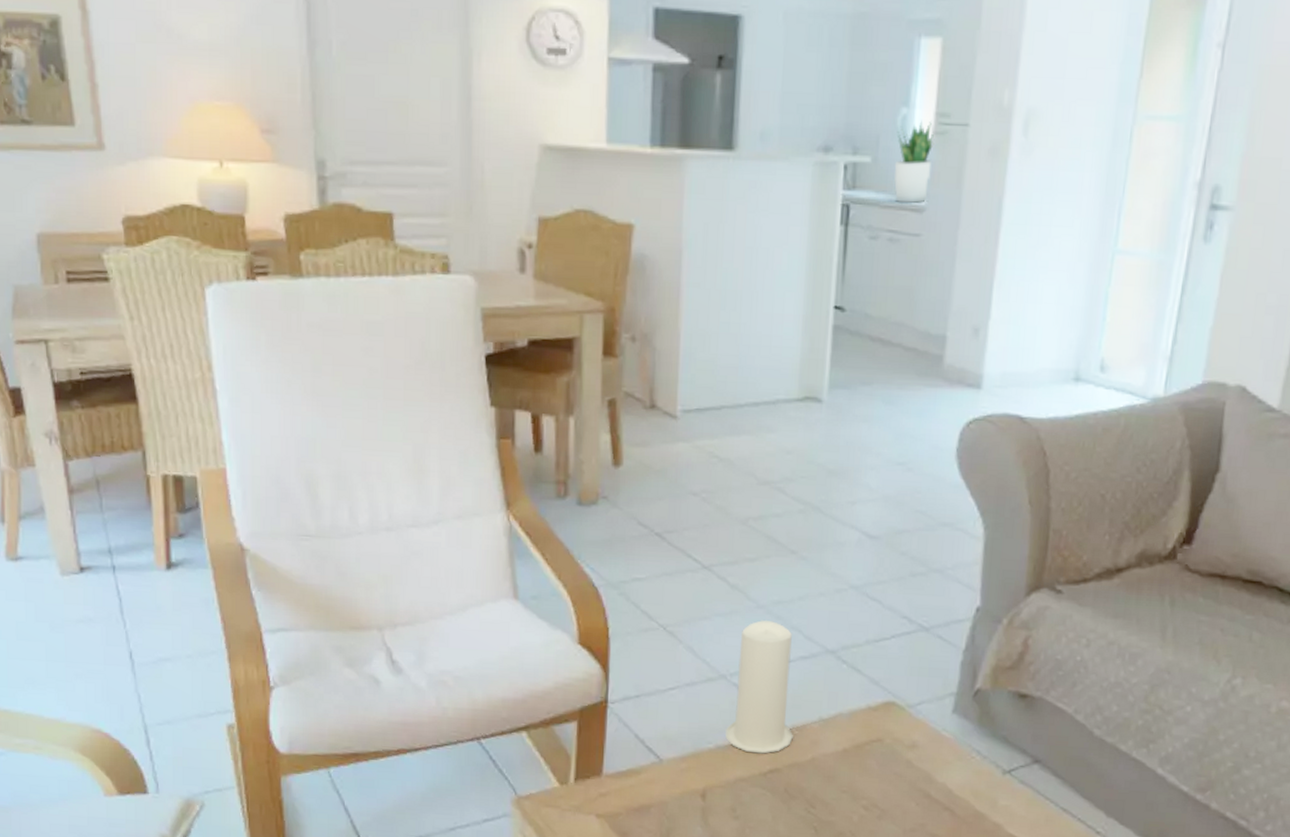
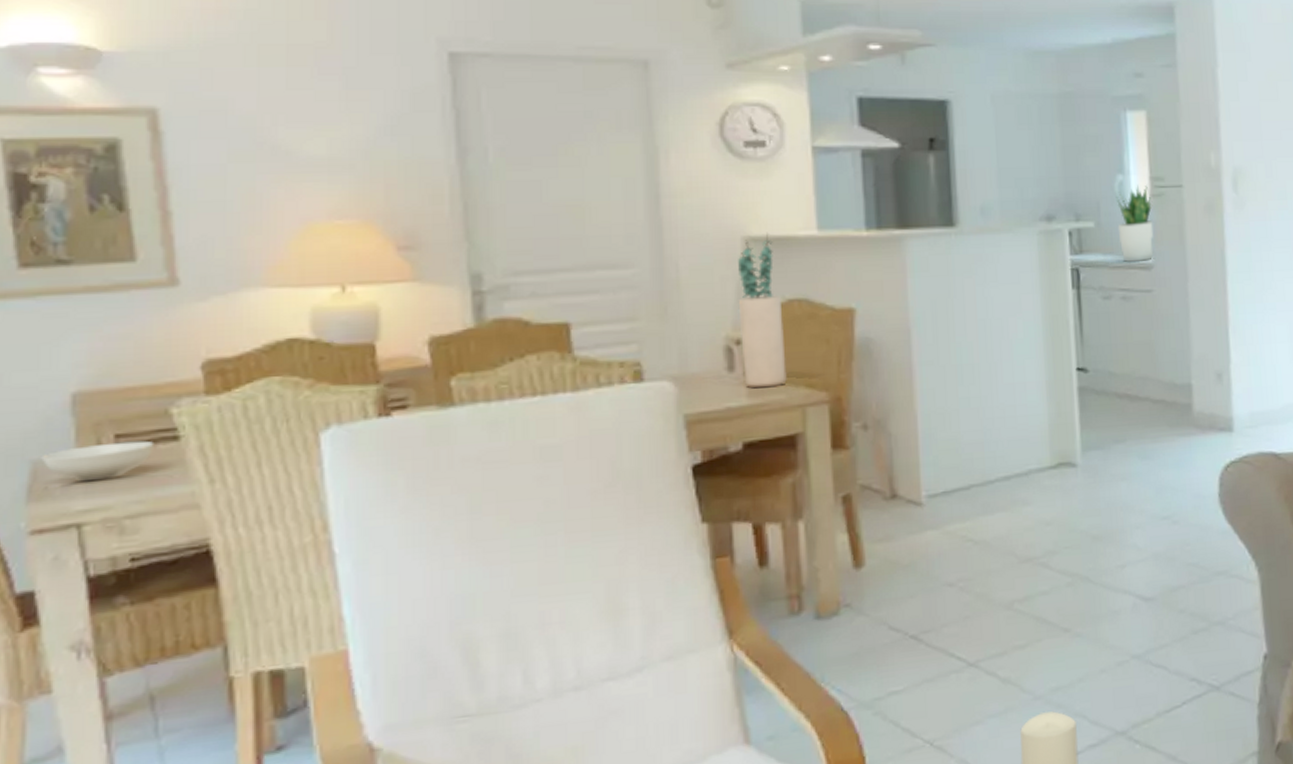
bowl: none [19,277,93,306] -> present [41,440,155,481]
vase: none [532,141,570,292] -> present [738,232,788,389]

